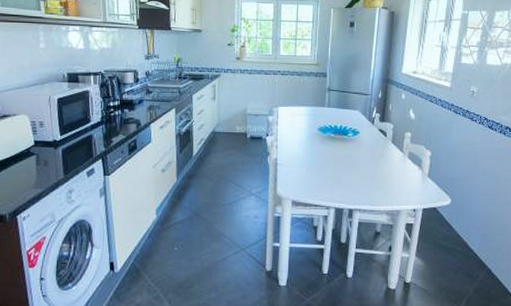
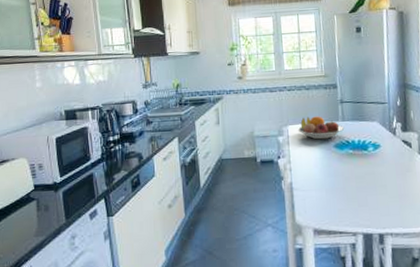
fruit bowl: none [286,100,329,122] -> present [297,116,345,140]

